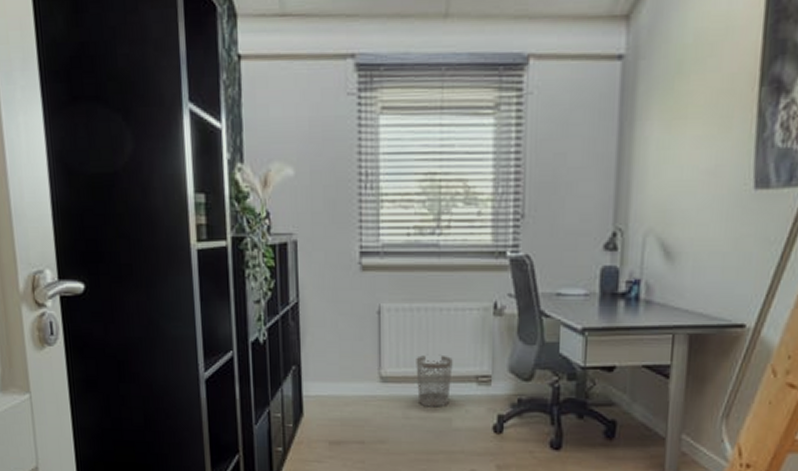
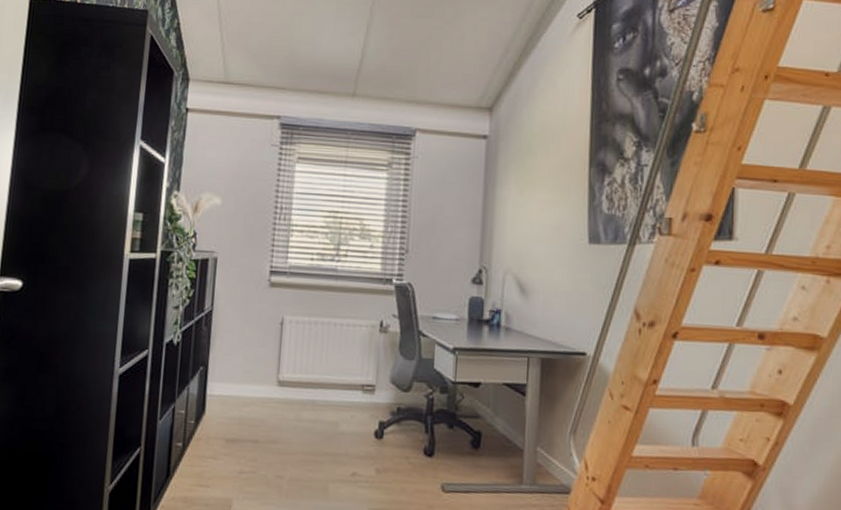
wastebasket: present [416,354,453,408] -> none [310,363,343,412]

